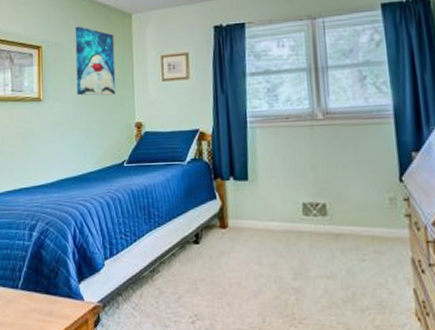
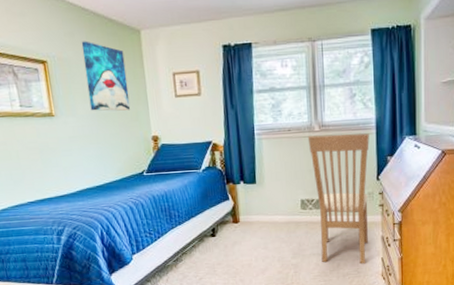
chair: none [309,123,393,296] -> present [307,133,369,264]

